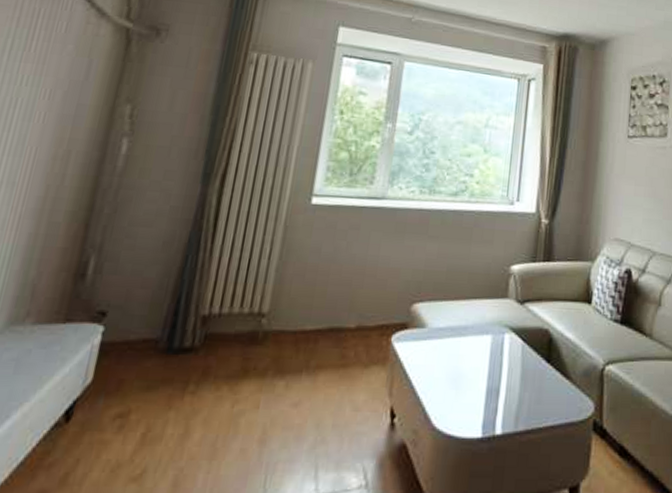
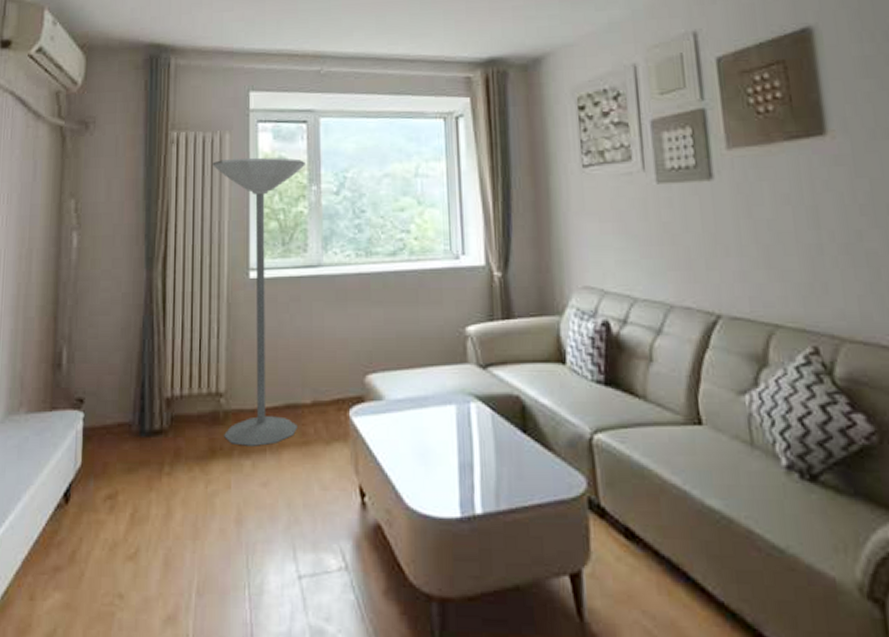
floor lamp: none [260,87,385,367] -> present [212,157,307,446]

